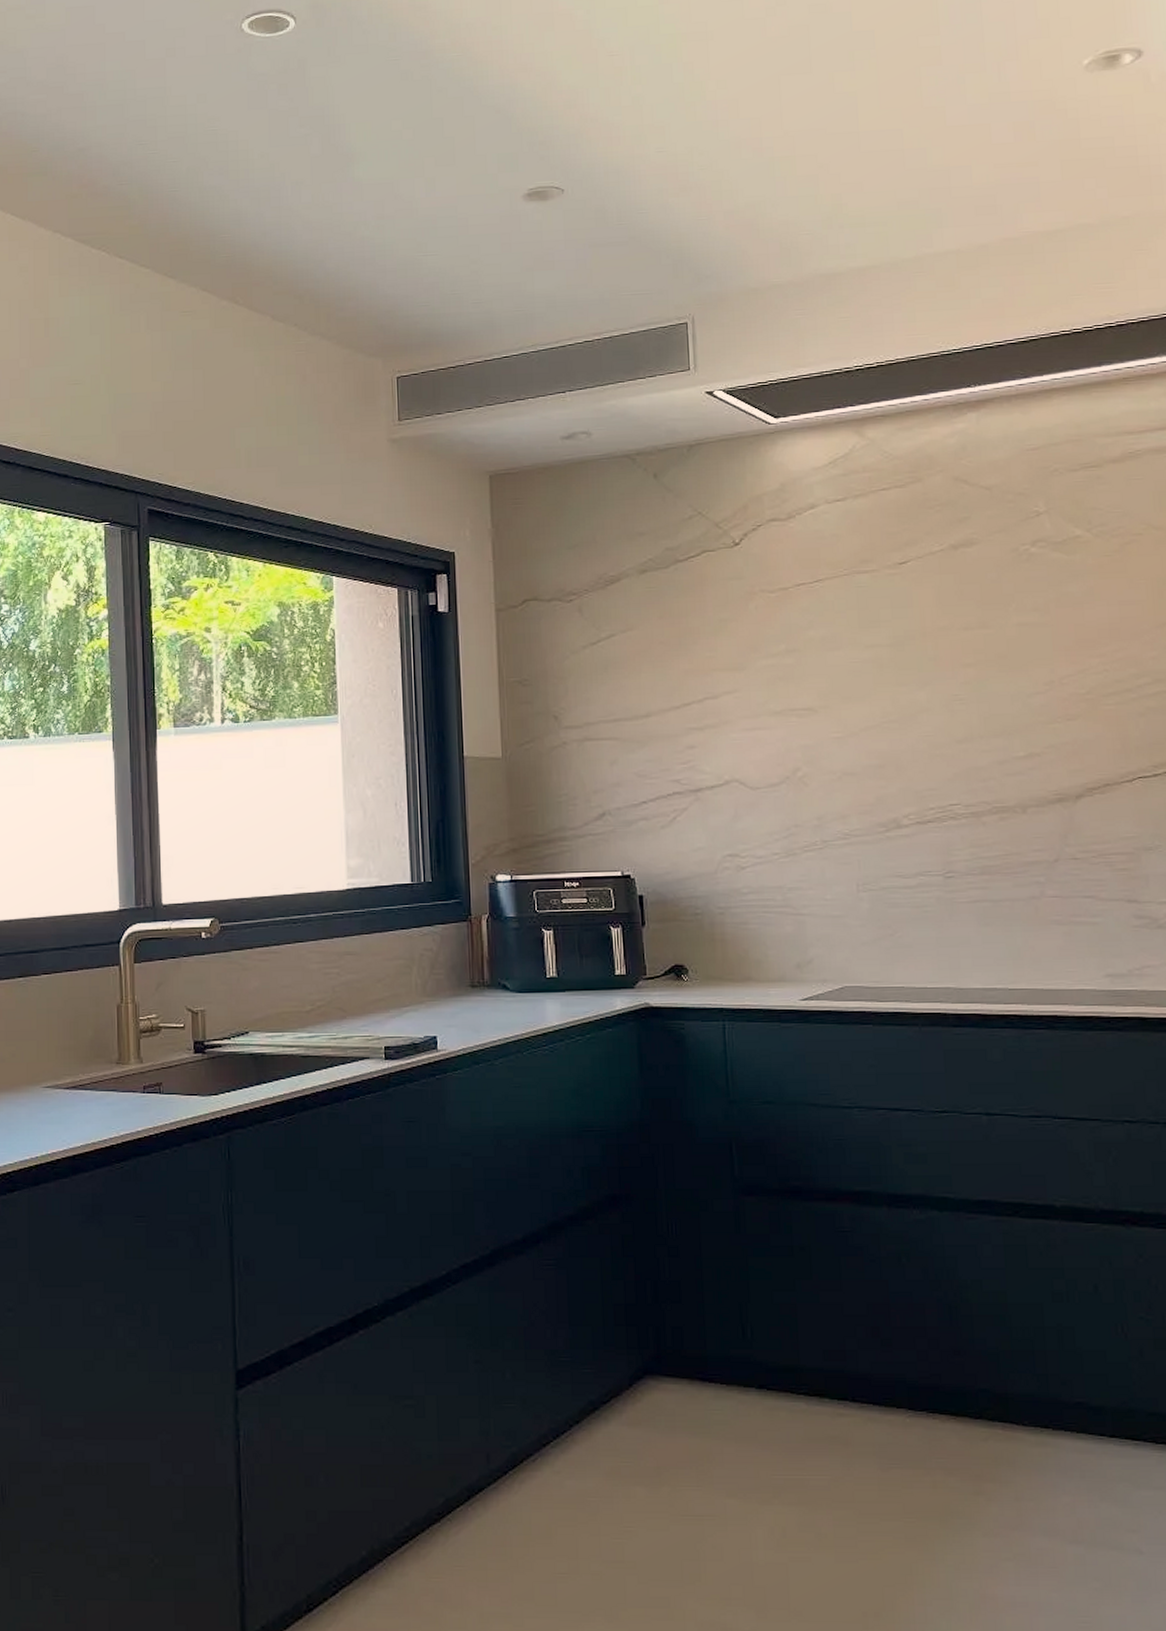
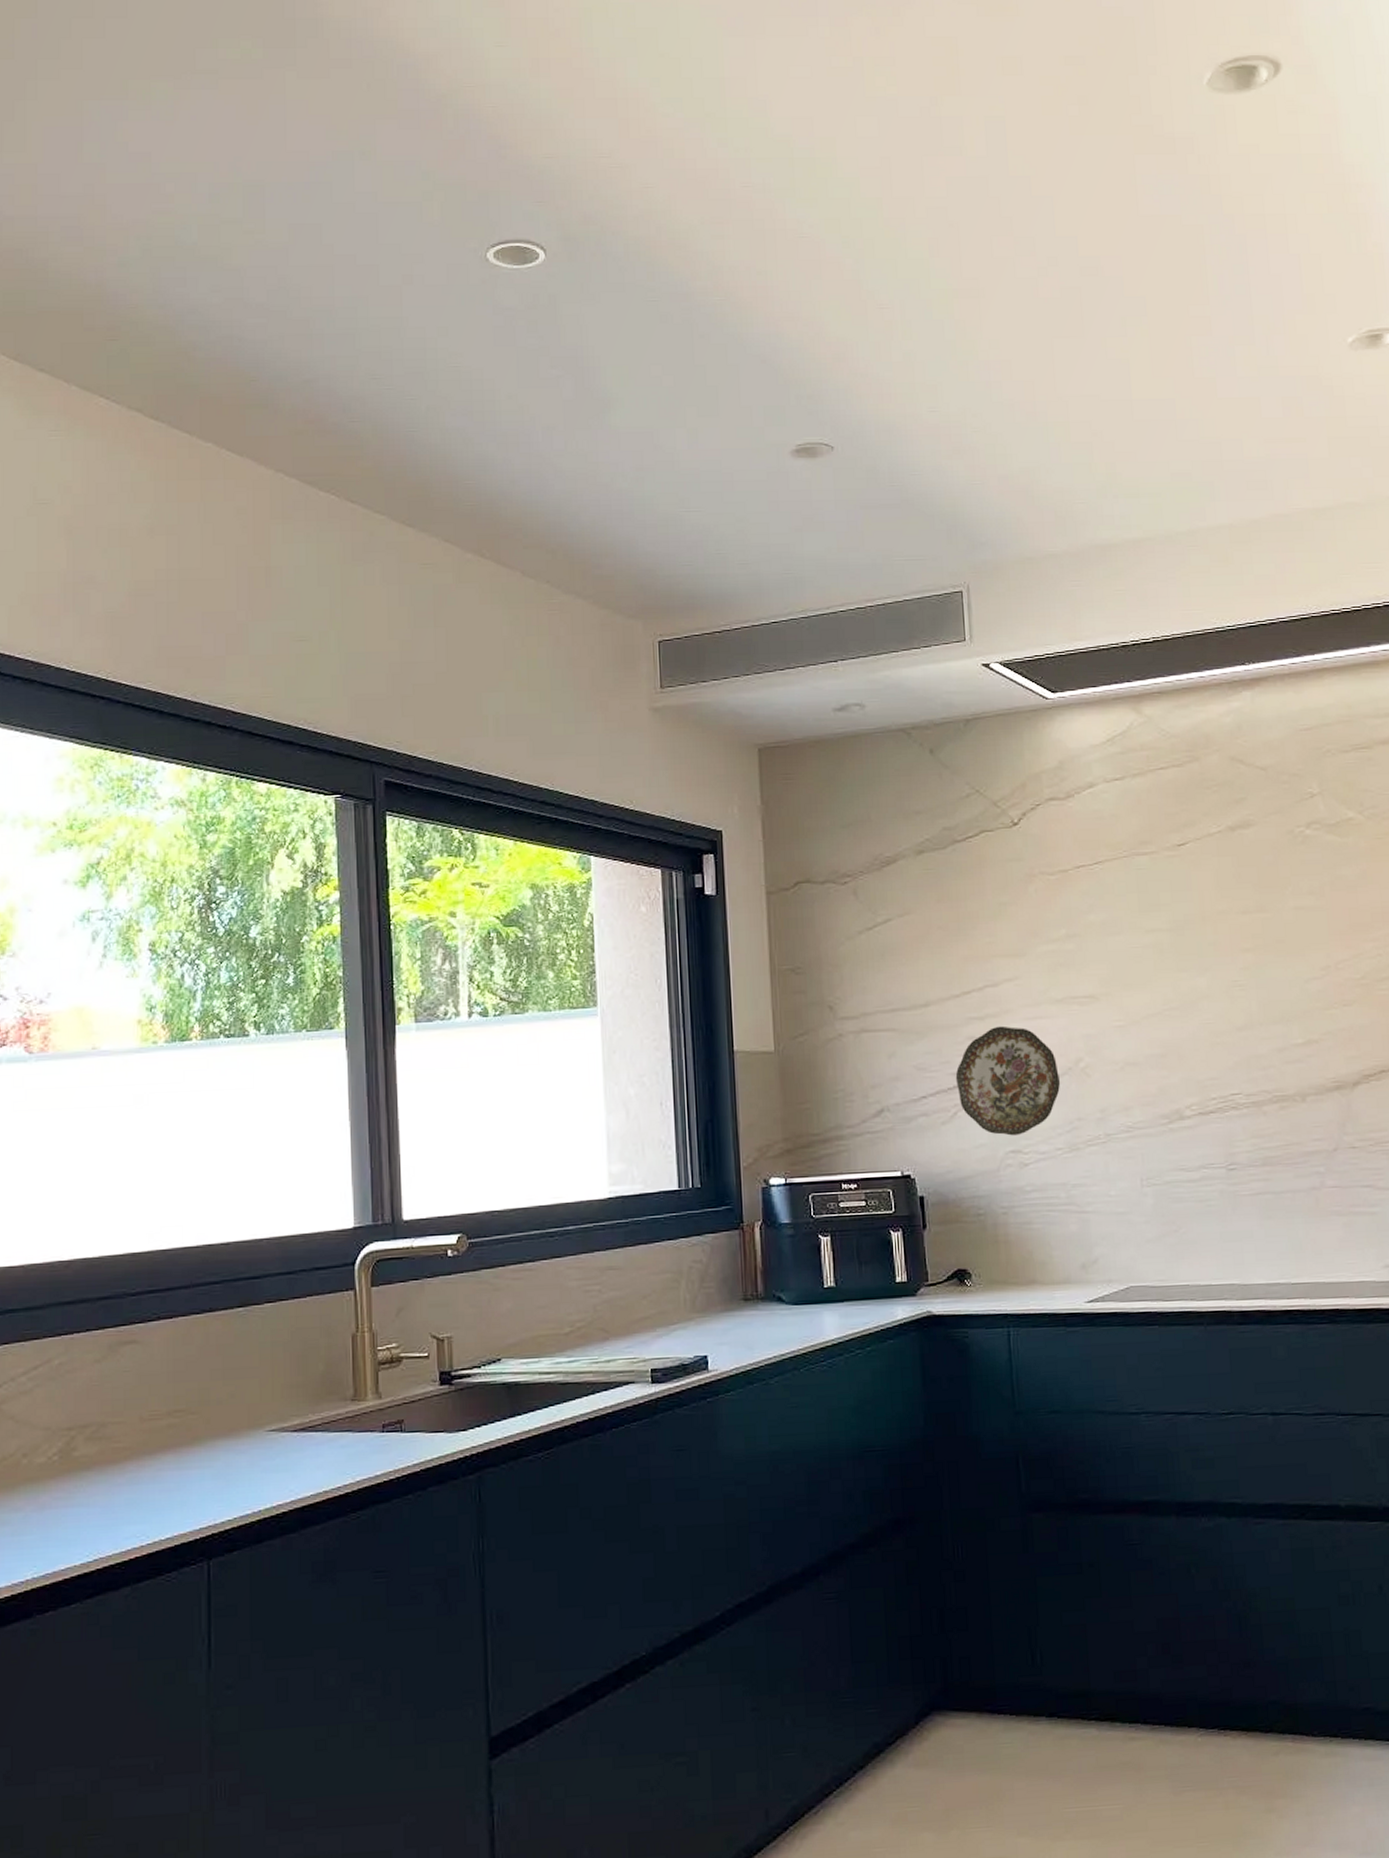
decorative plate: none [675,736,779,840] -> present [955,1026,1061,1136]

